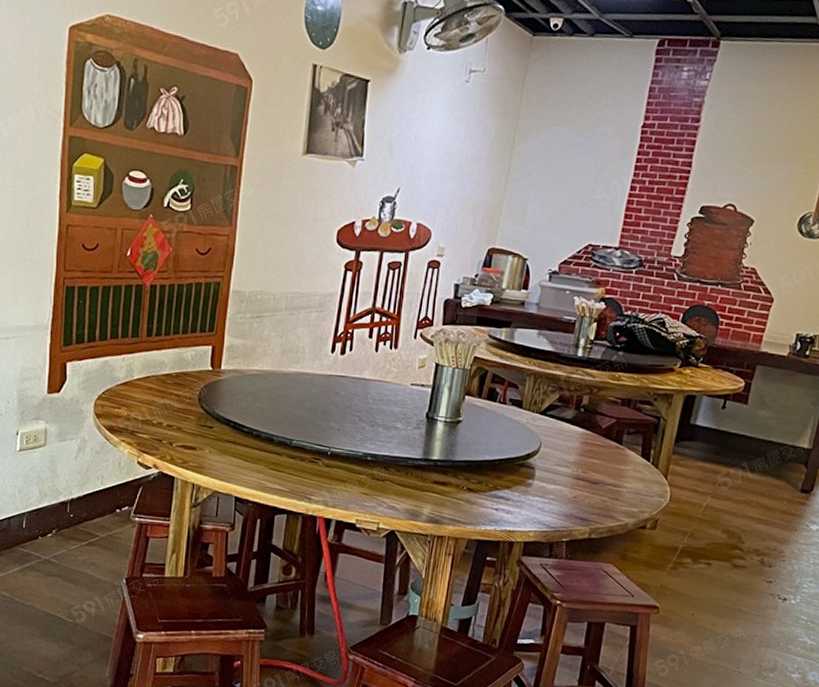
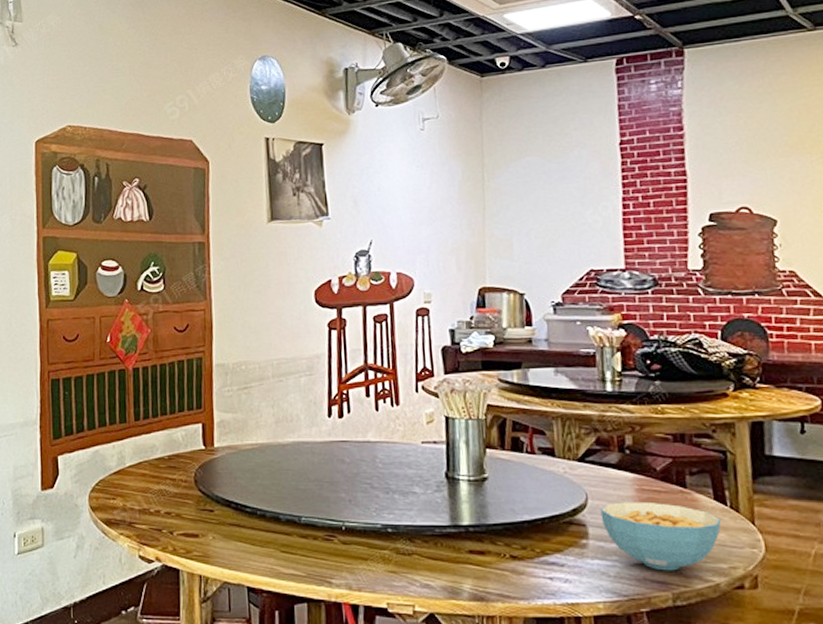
cereal bowl: none [548,451,642,511] -> present [600,501,722,571]

